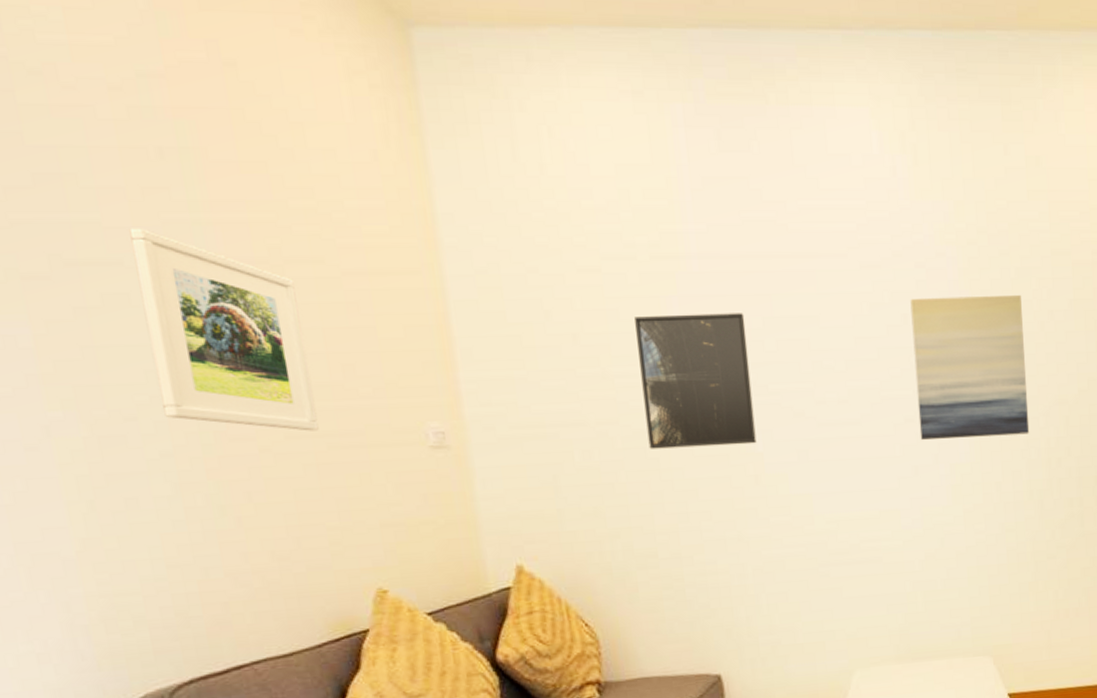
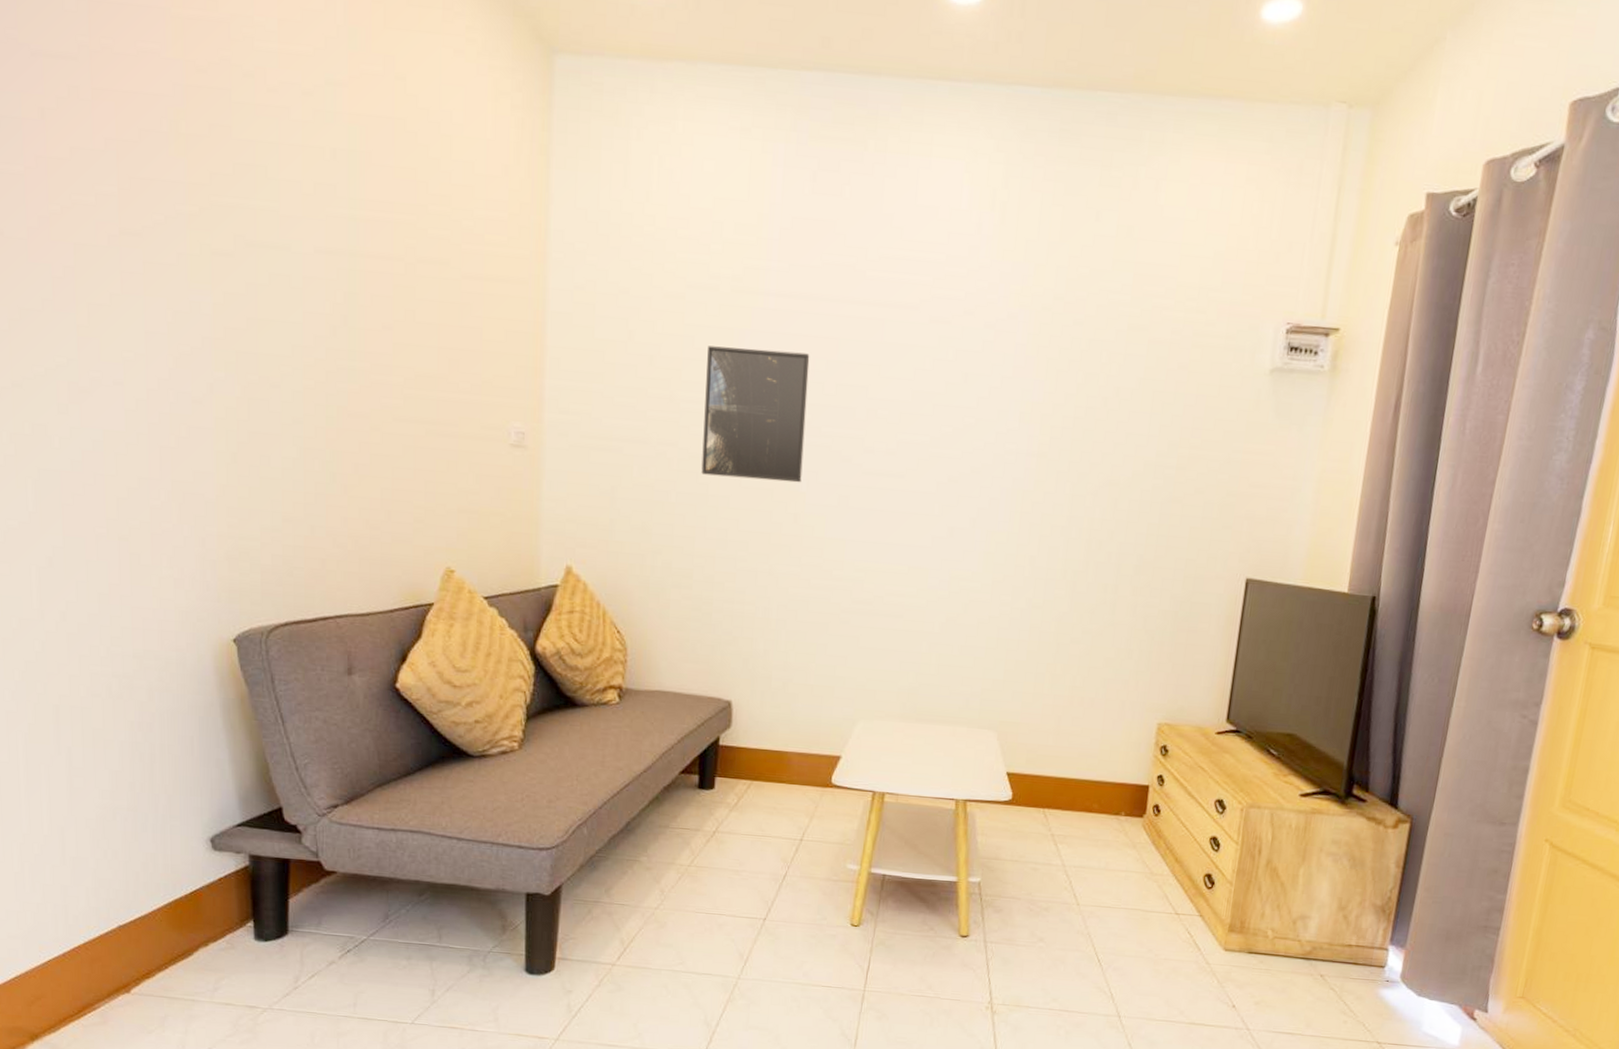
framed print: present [129,228,319,431] -> none [299,218,422,417]
wall art: present [910,294,1030,440] -> none [961,358,1089,512]

